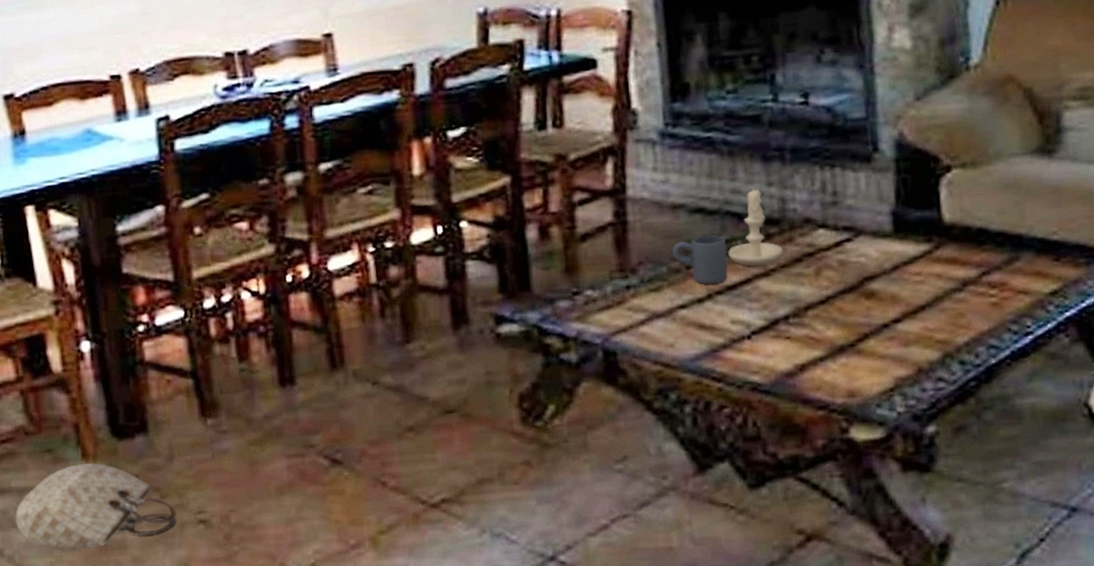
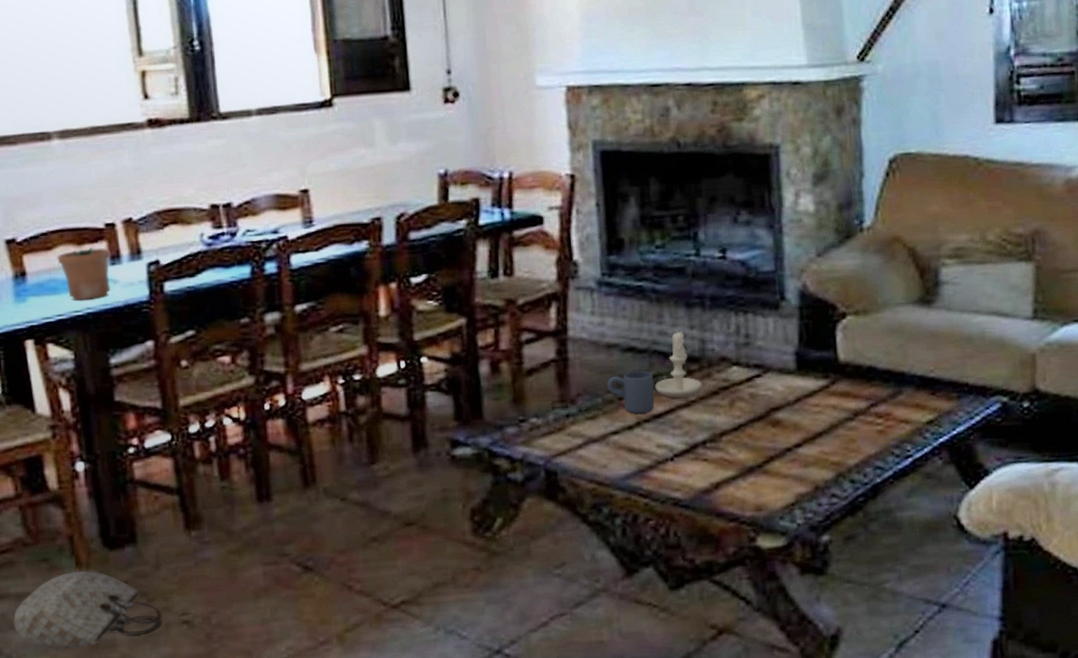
planter: none [59,102,117,161] -> present [57,247,111,300]

